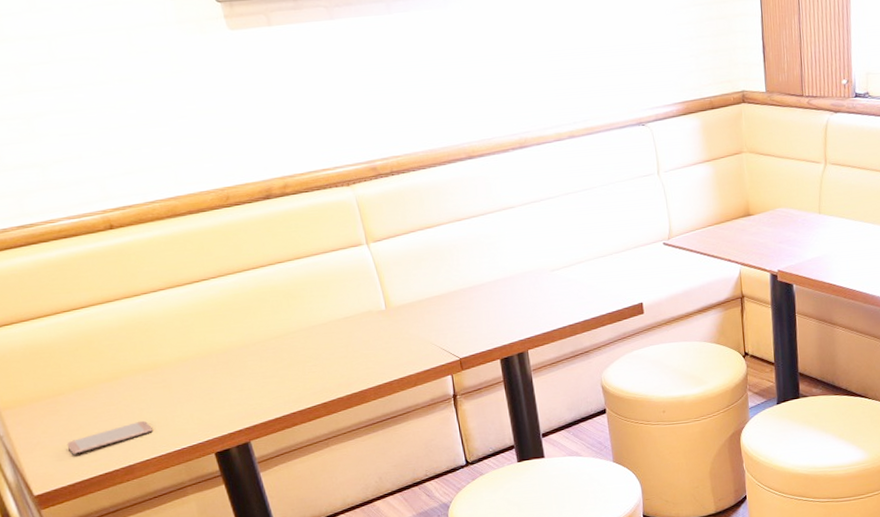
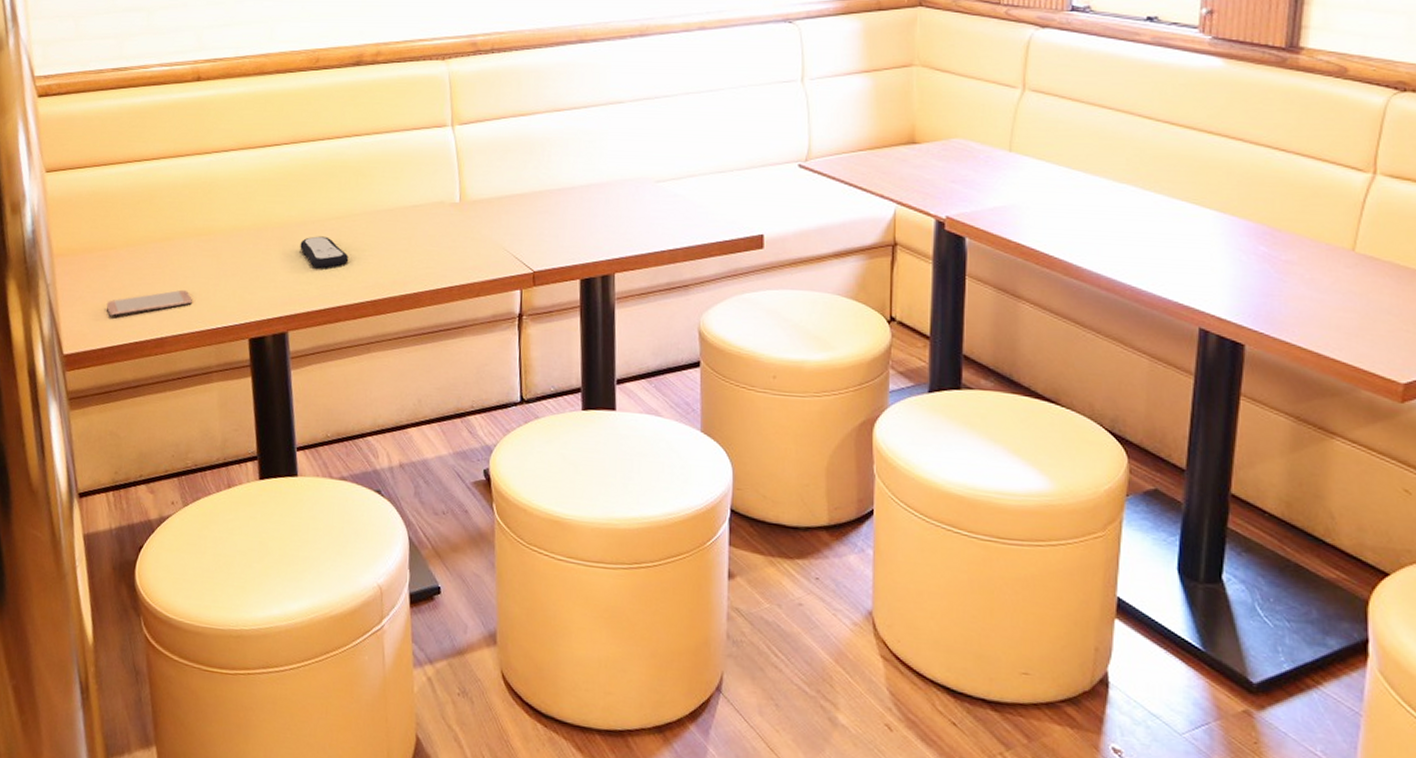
remote control: none [246,355,294,383] -> present [300,236,349,268]

